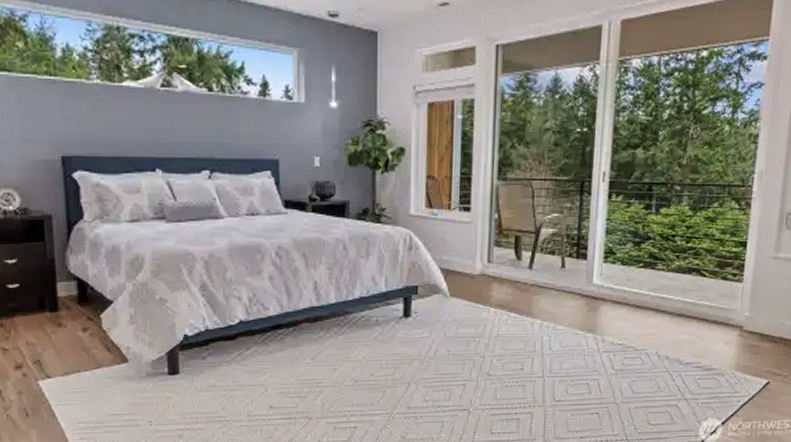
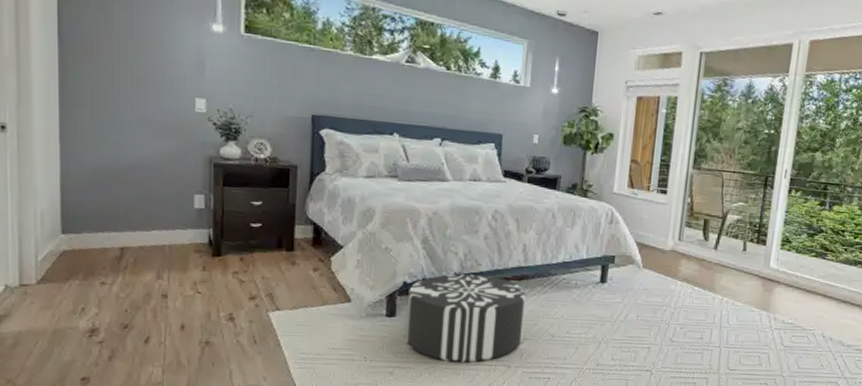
pouf: none [189,319,324,418] -> present [405,274,527,363]

